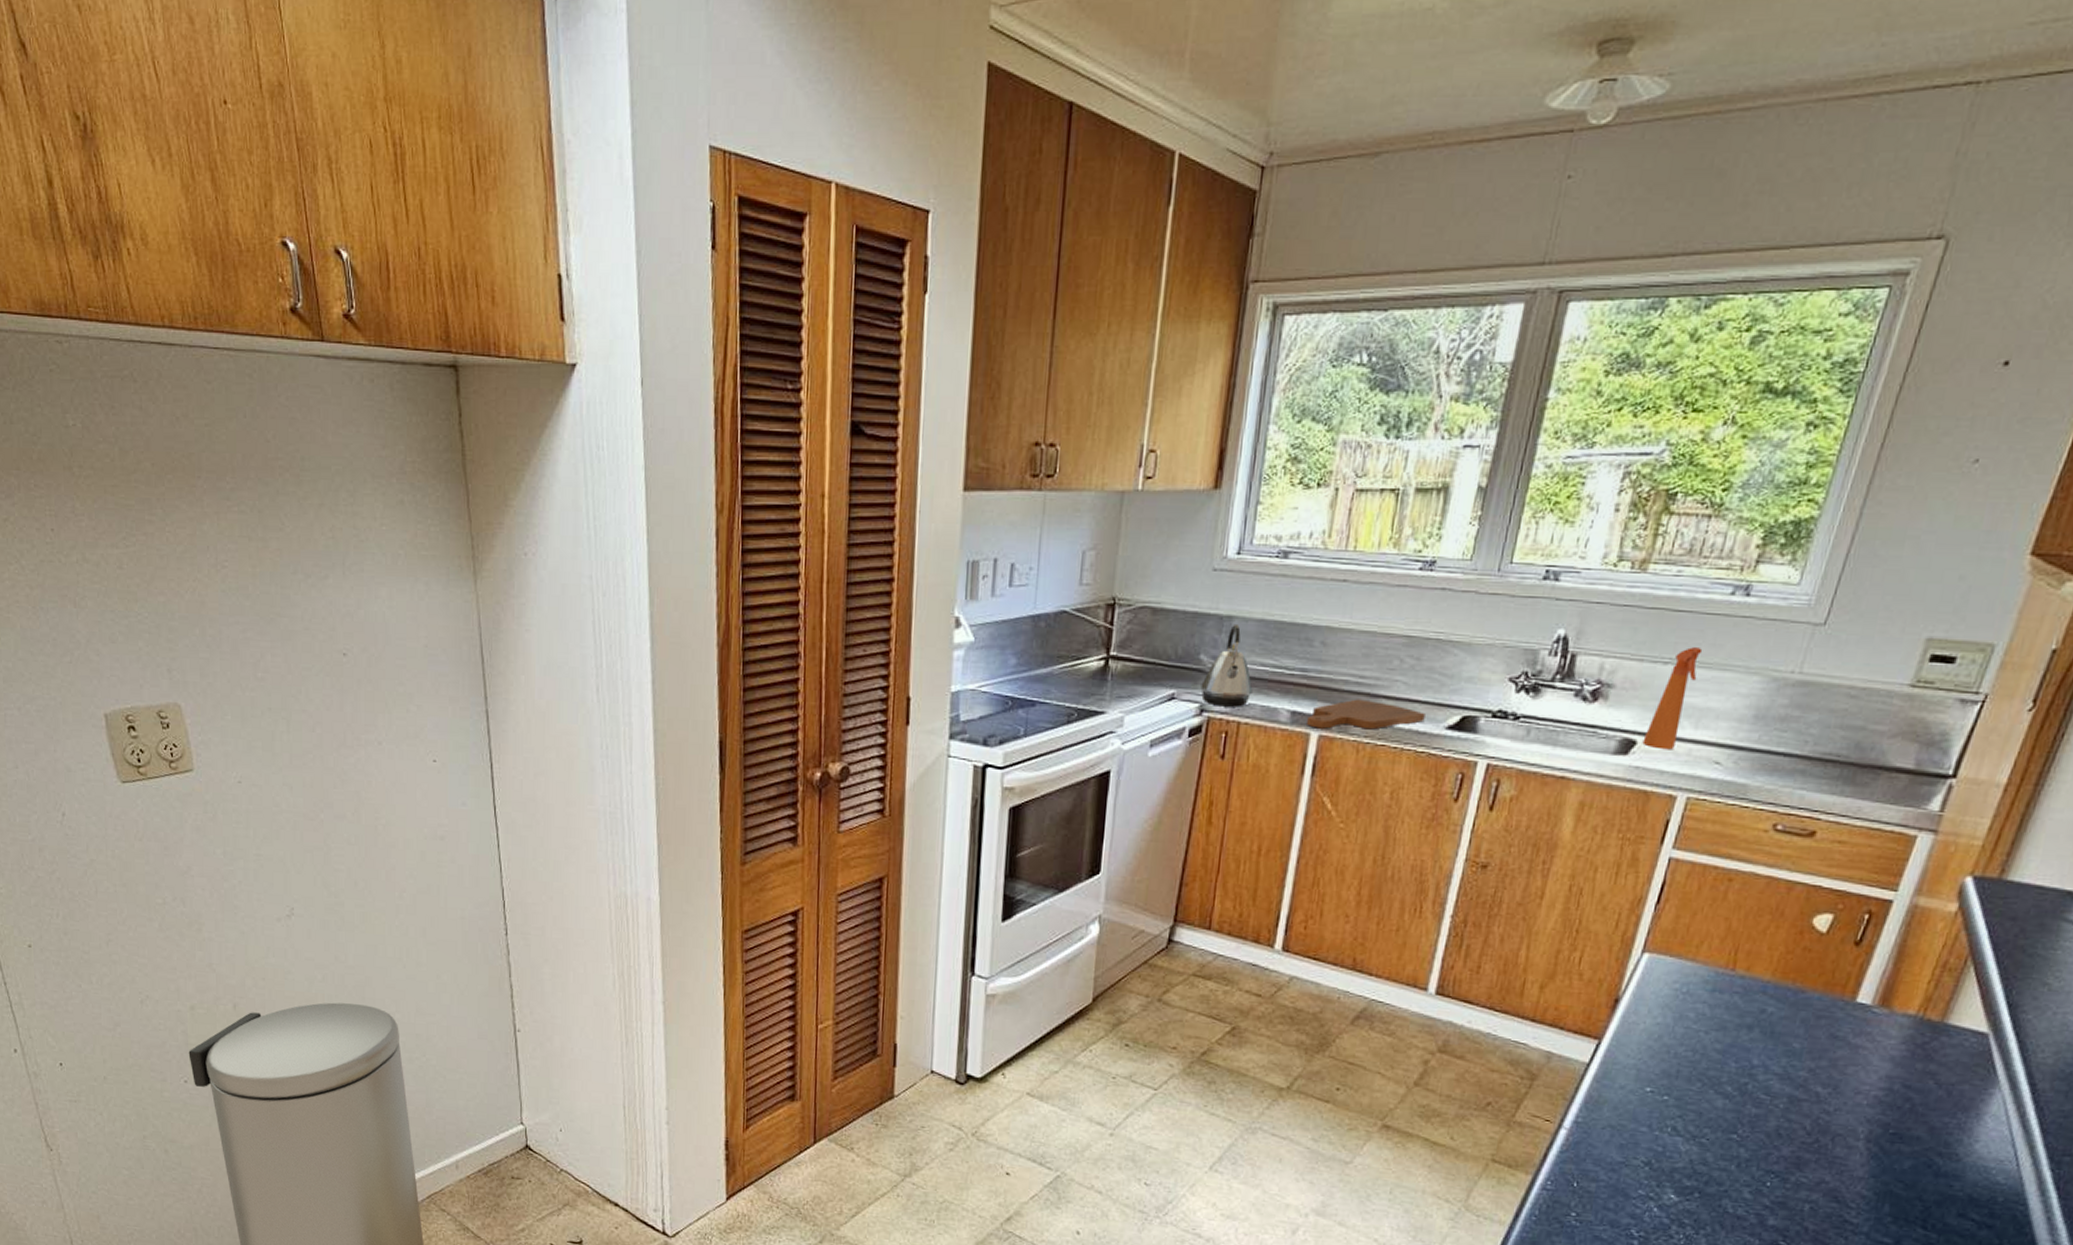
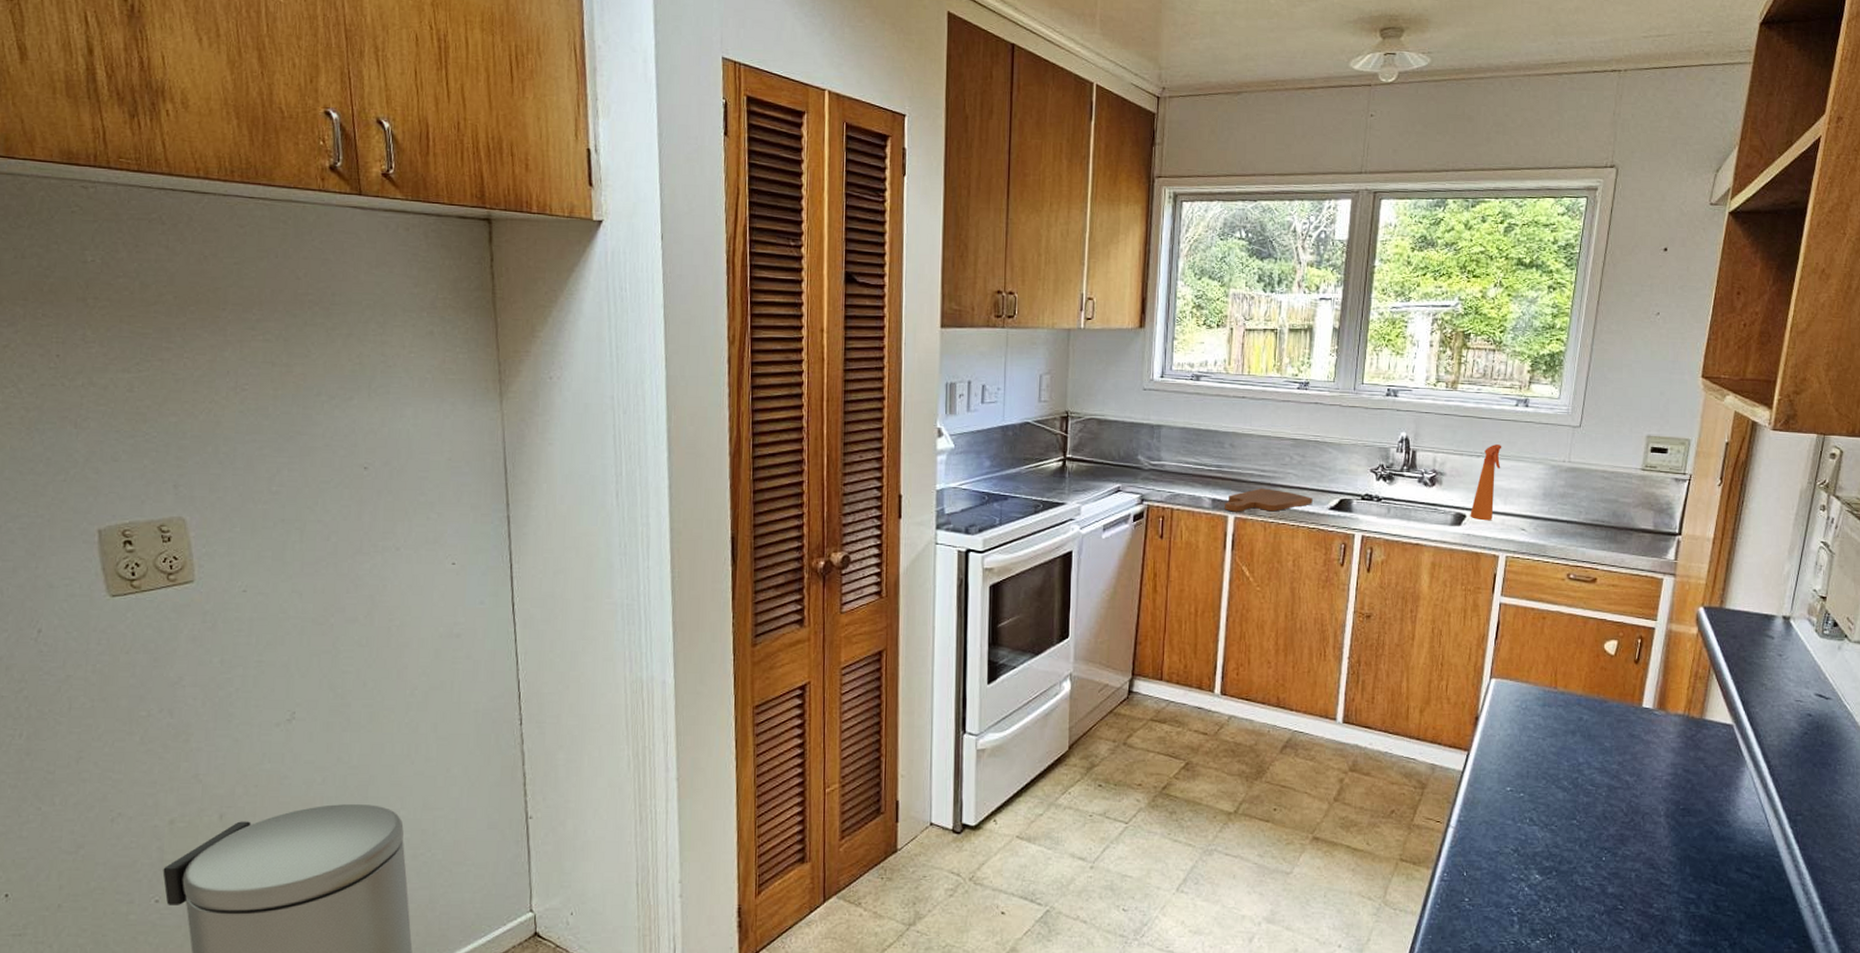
kettle: present [1200,623,1253,707] -> none [1140,431,1181,497]

